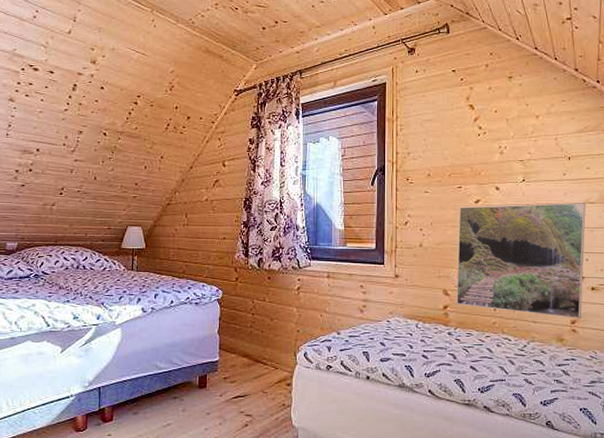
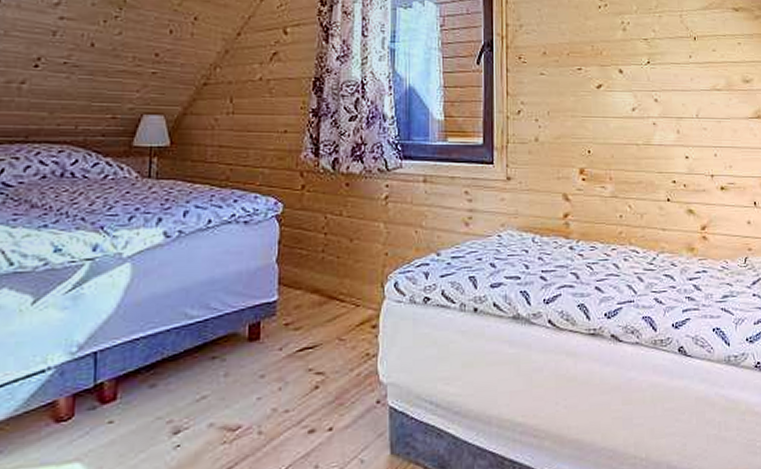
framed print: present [456,203,586,319] -> none [578,89,713,224]

